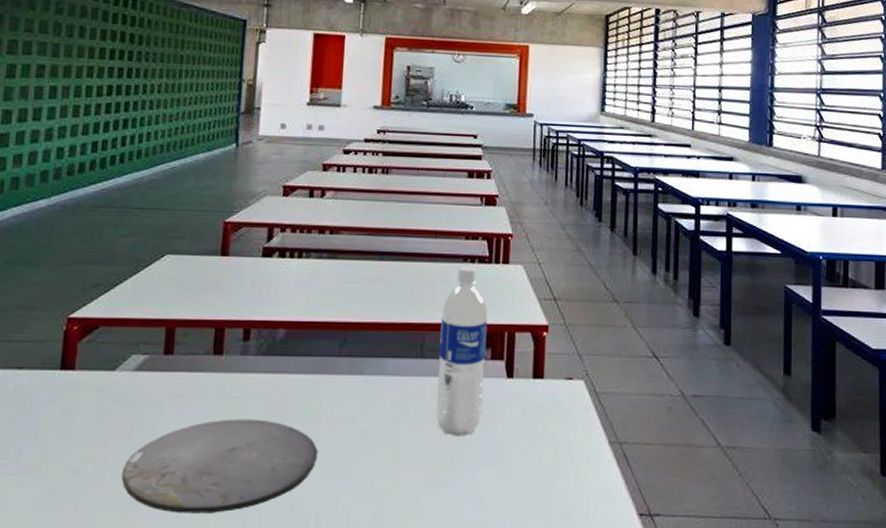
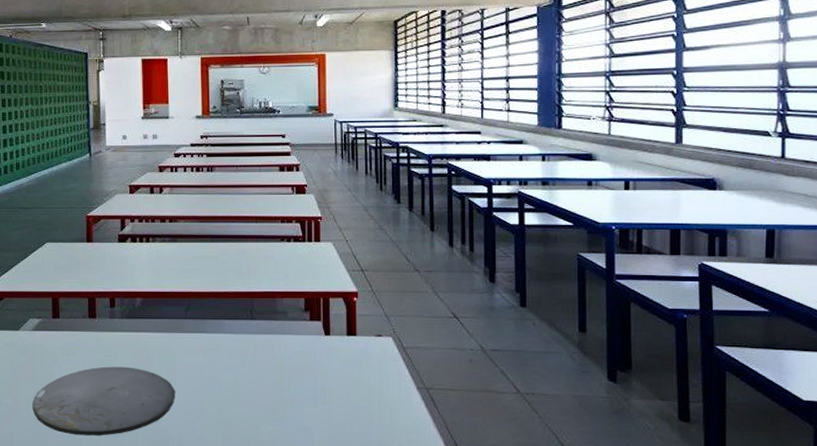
water bottle: present [436,266,488,437] -> none [266,245,306,382]

